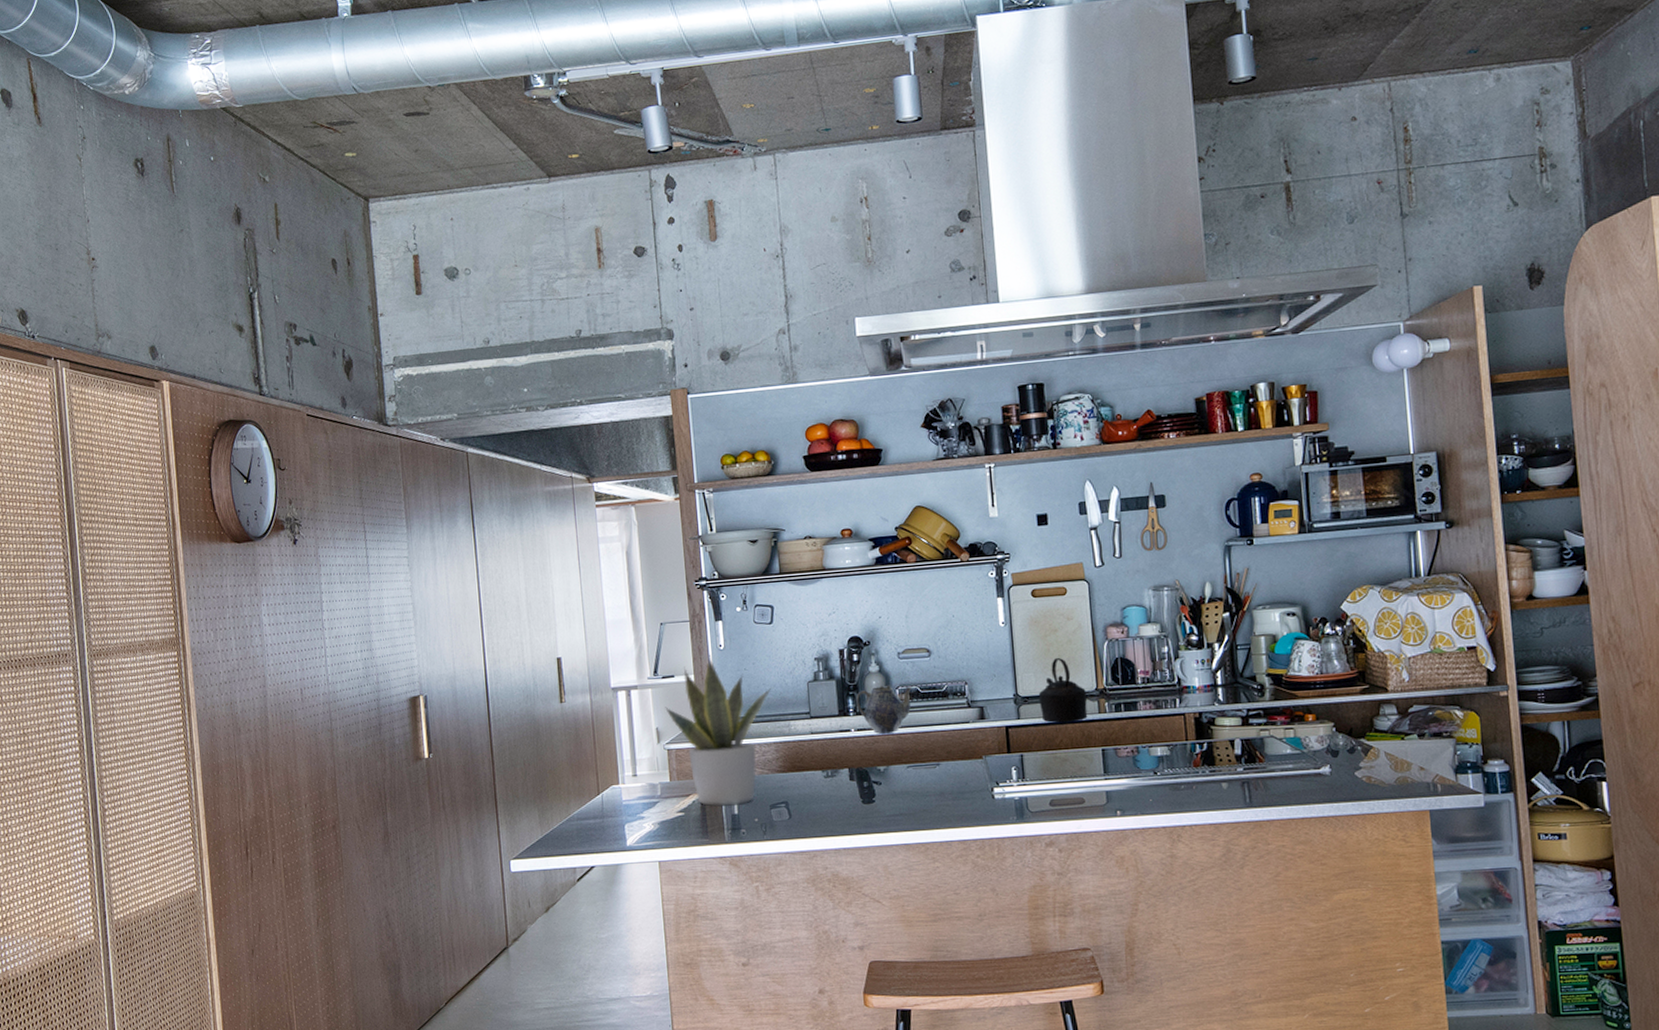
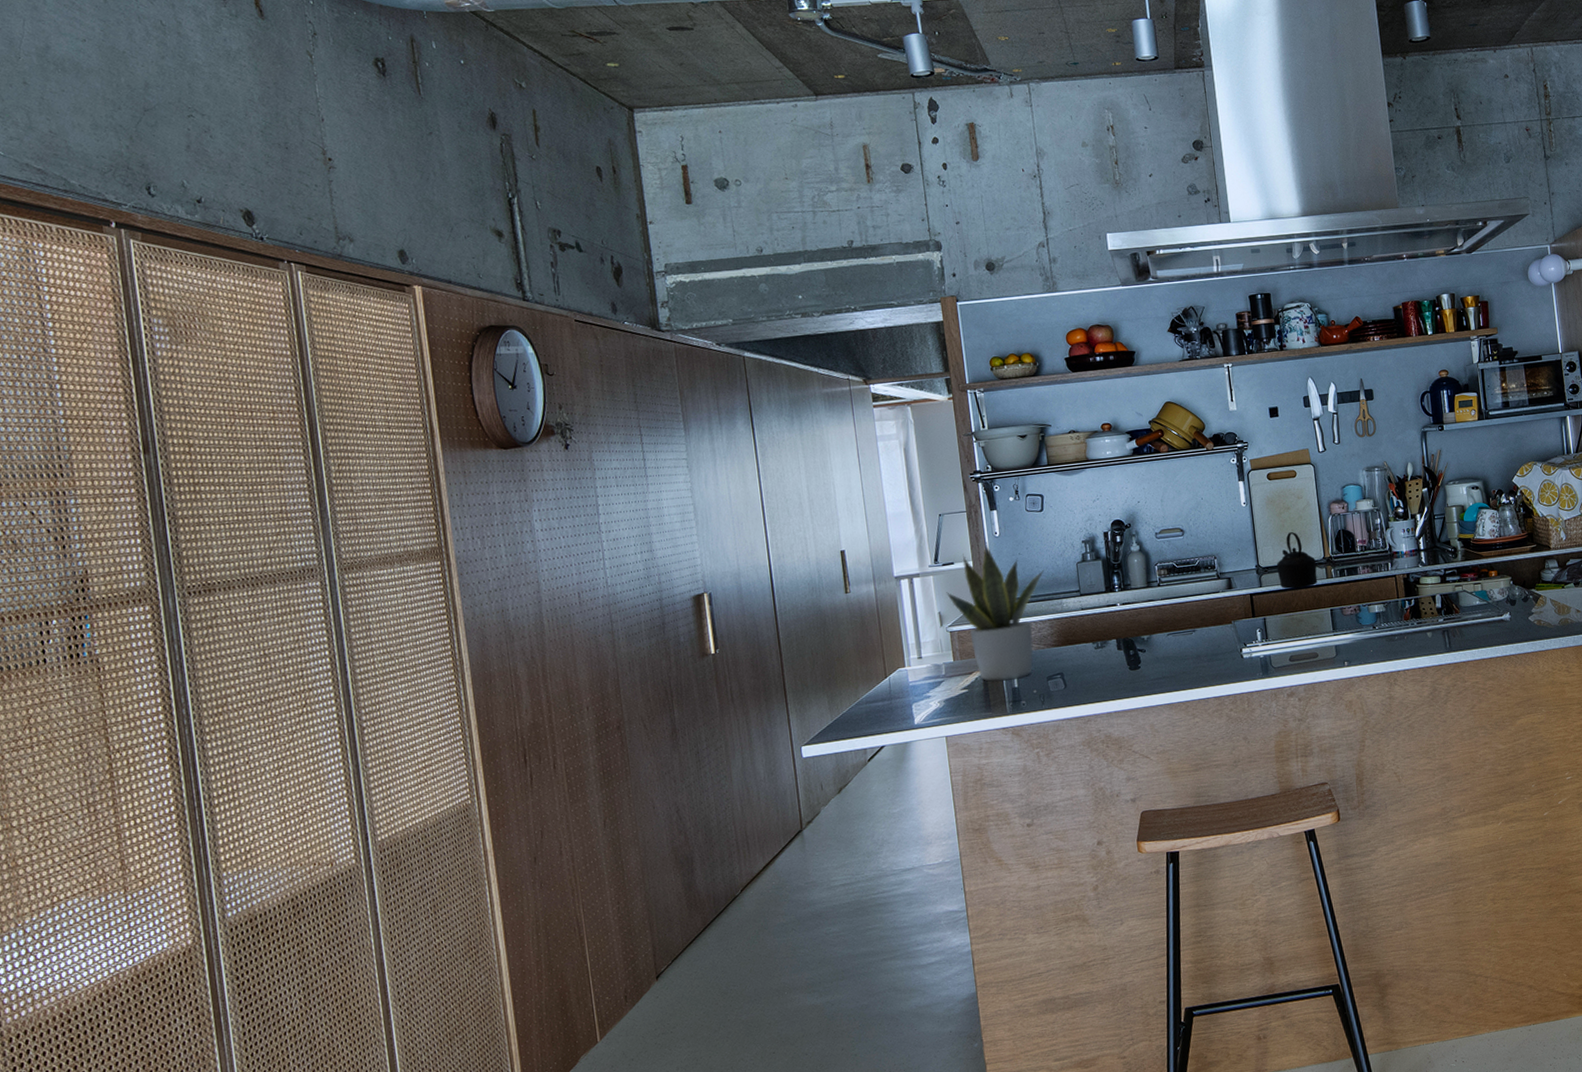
teapot: present [856,684,912,734] -> none [1120,562,1169,607]

